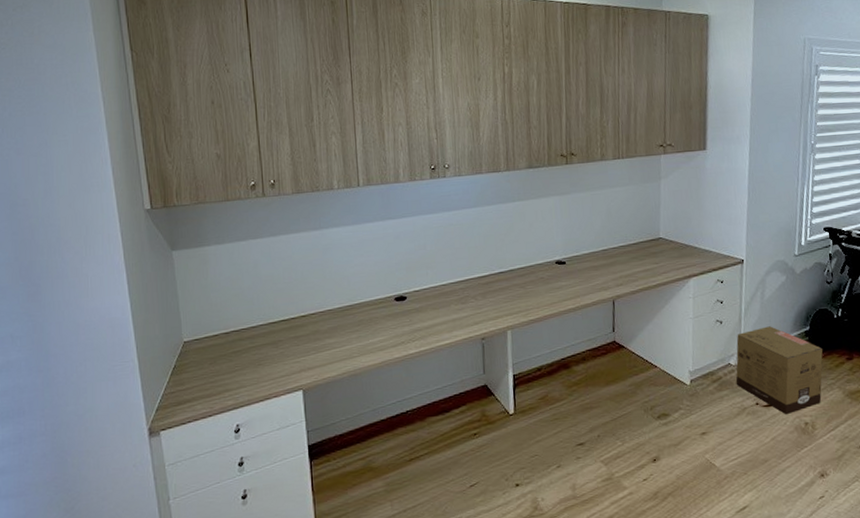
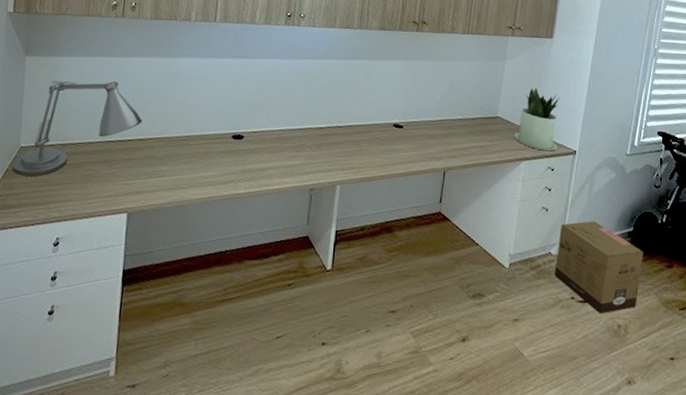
desk lamp: none [178,261,302,370] -> present [11,80,143,177]
planter: none [679,202,724,265] -> present [514,87,560,152]

